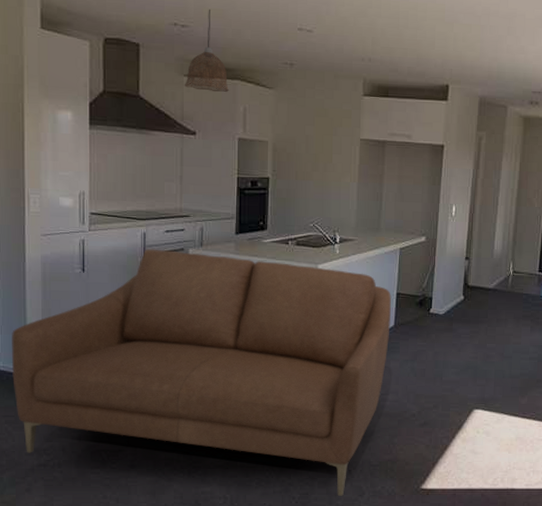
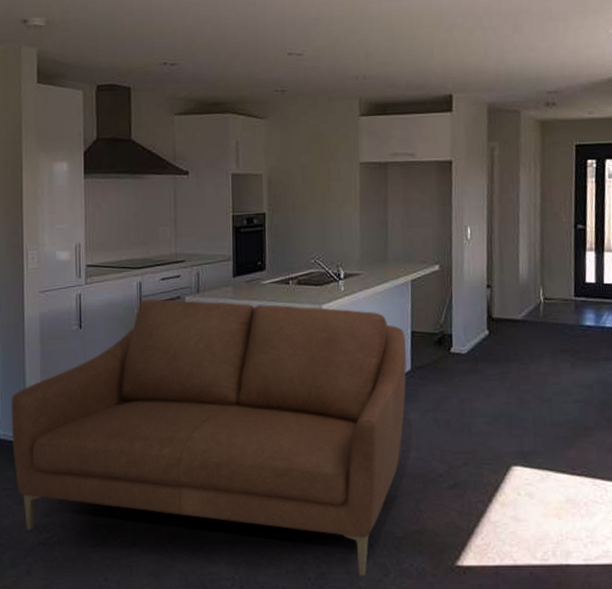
pendant lamp: present [184,8,229,92] -> none [175,44,220,128]

